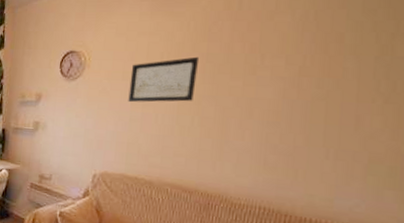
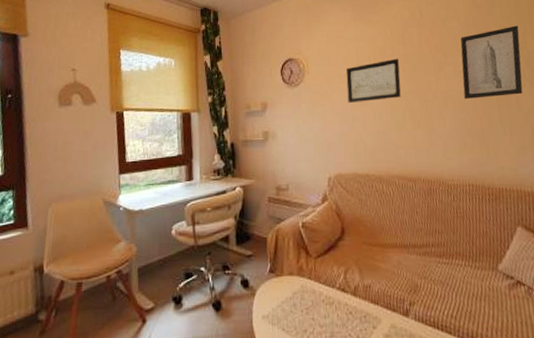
wall art: none [278,22,387,112] -> present [460,25,523,99]

